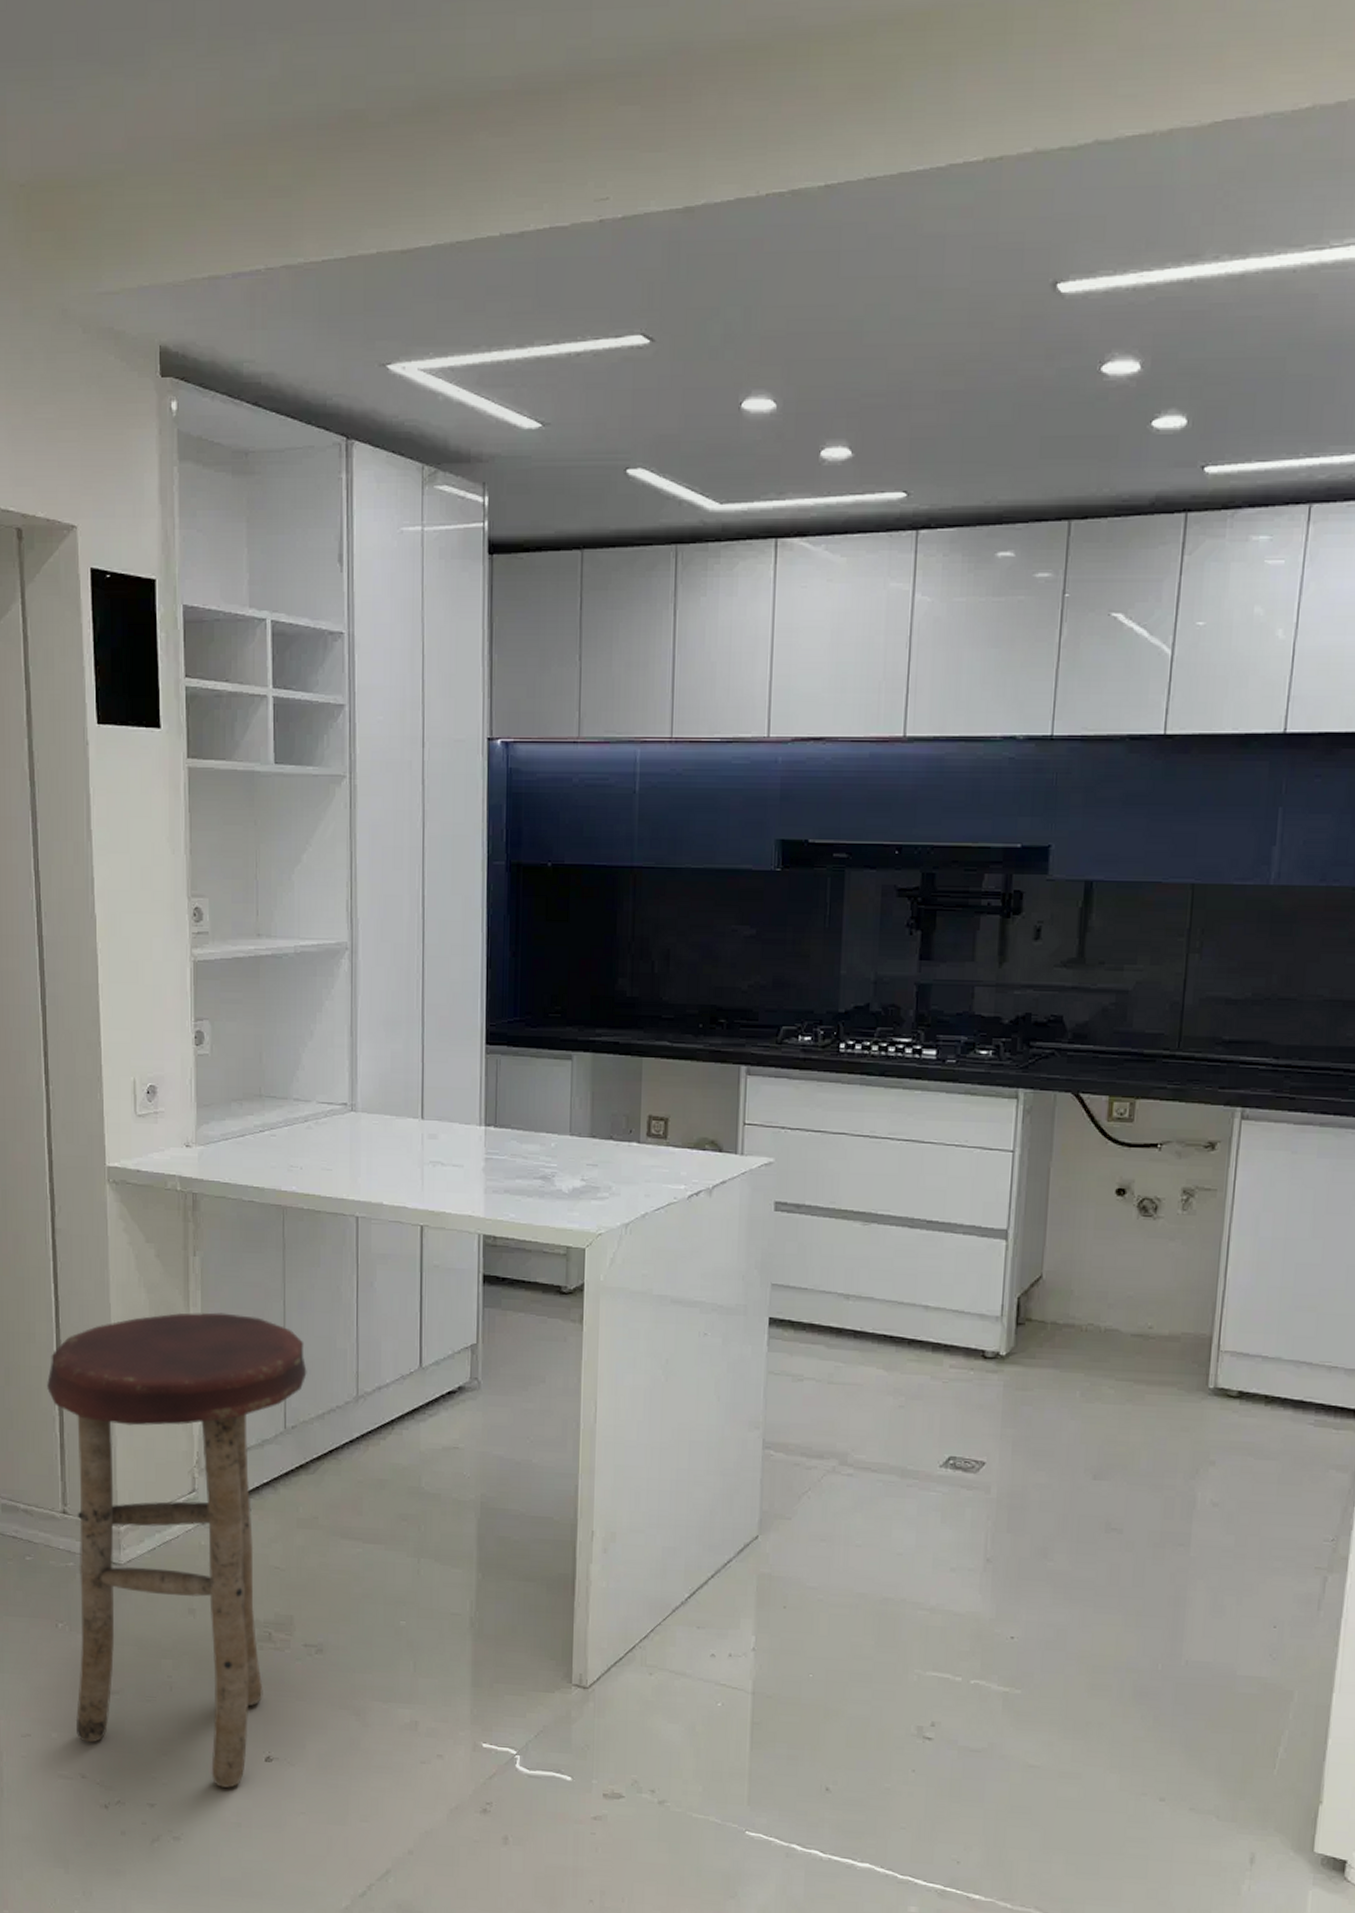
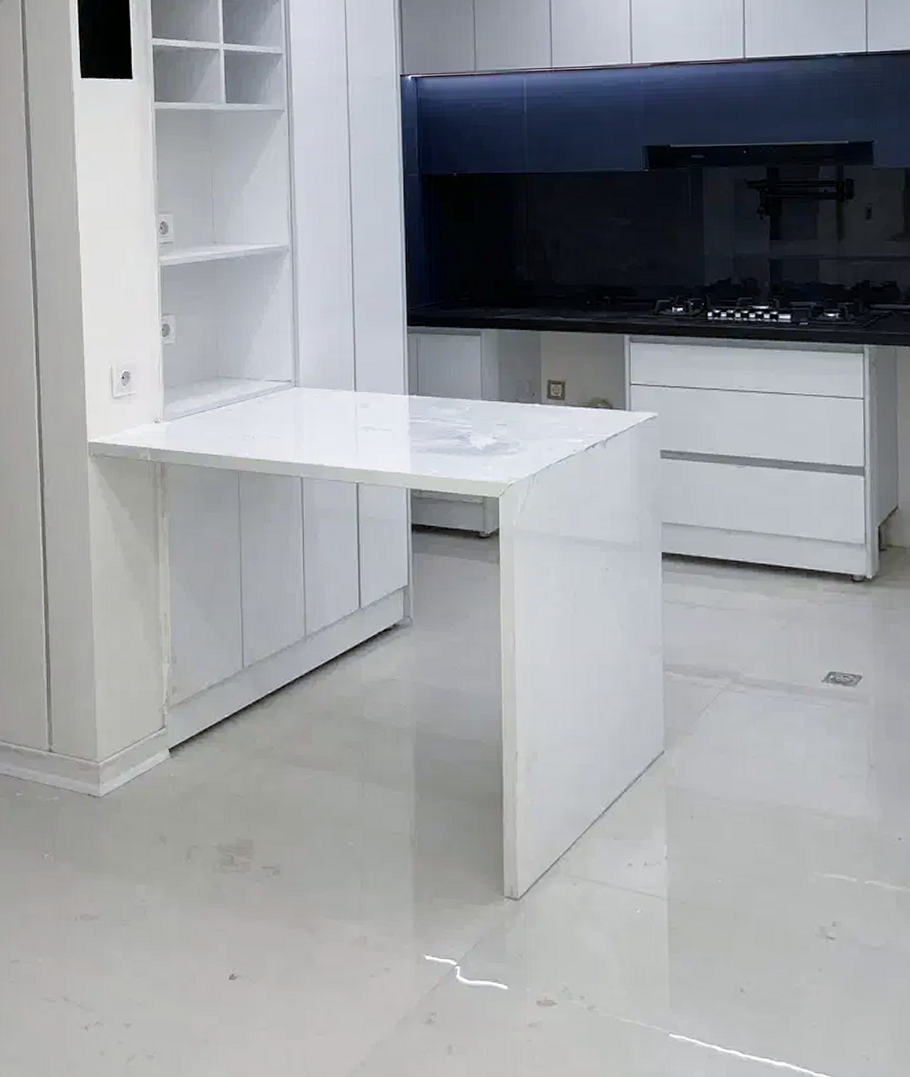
stool: present [47,1312,307,1788] -> none [36,566,261,1006]

